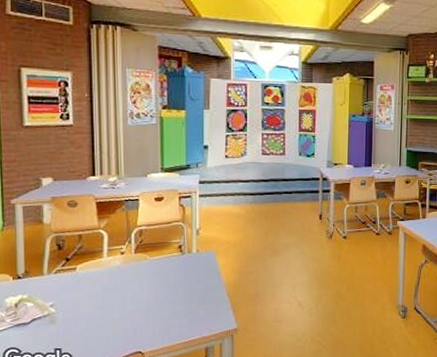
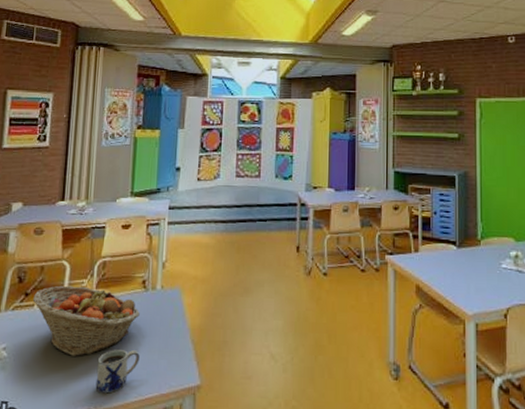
fruit basket: none [74,251,178,310] -> present [32,285,140,356]
mug: none [142,303,181,338] -> present [95,350,140,394]

